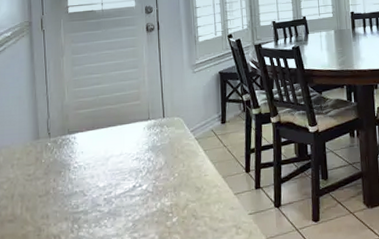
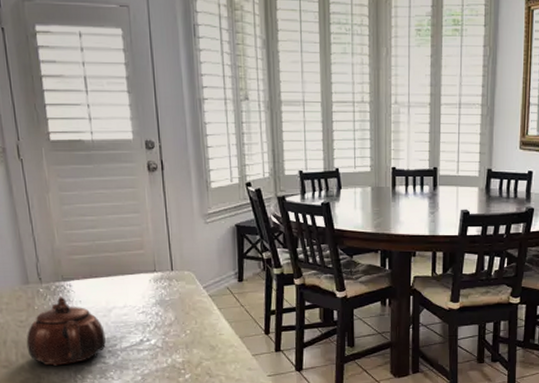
teapot: none [31,149,102,217] -> present [26,297,106,366]

